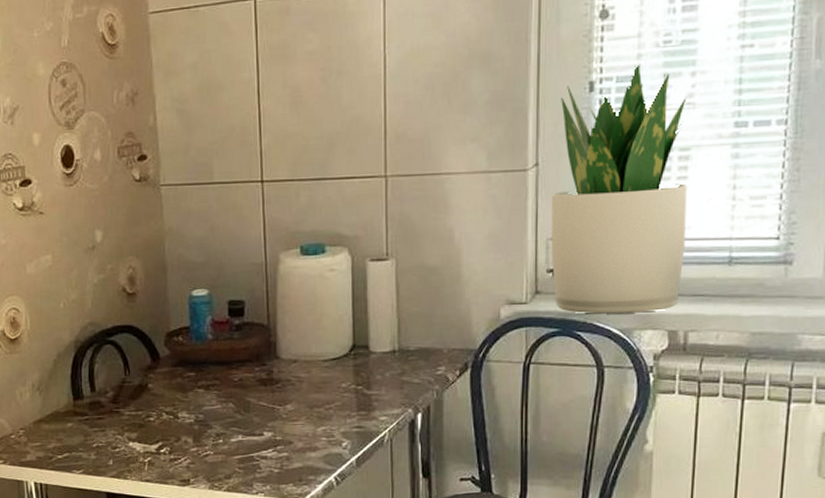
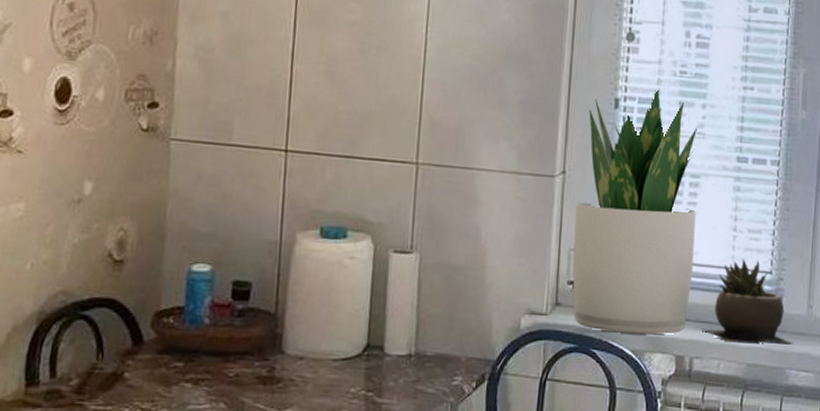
succulent plant: none [696,227,806,313] -> present [701,259,793,345]

